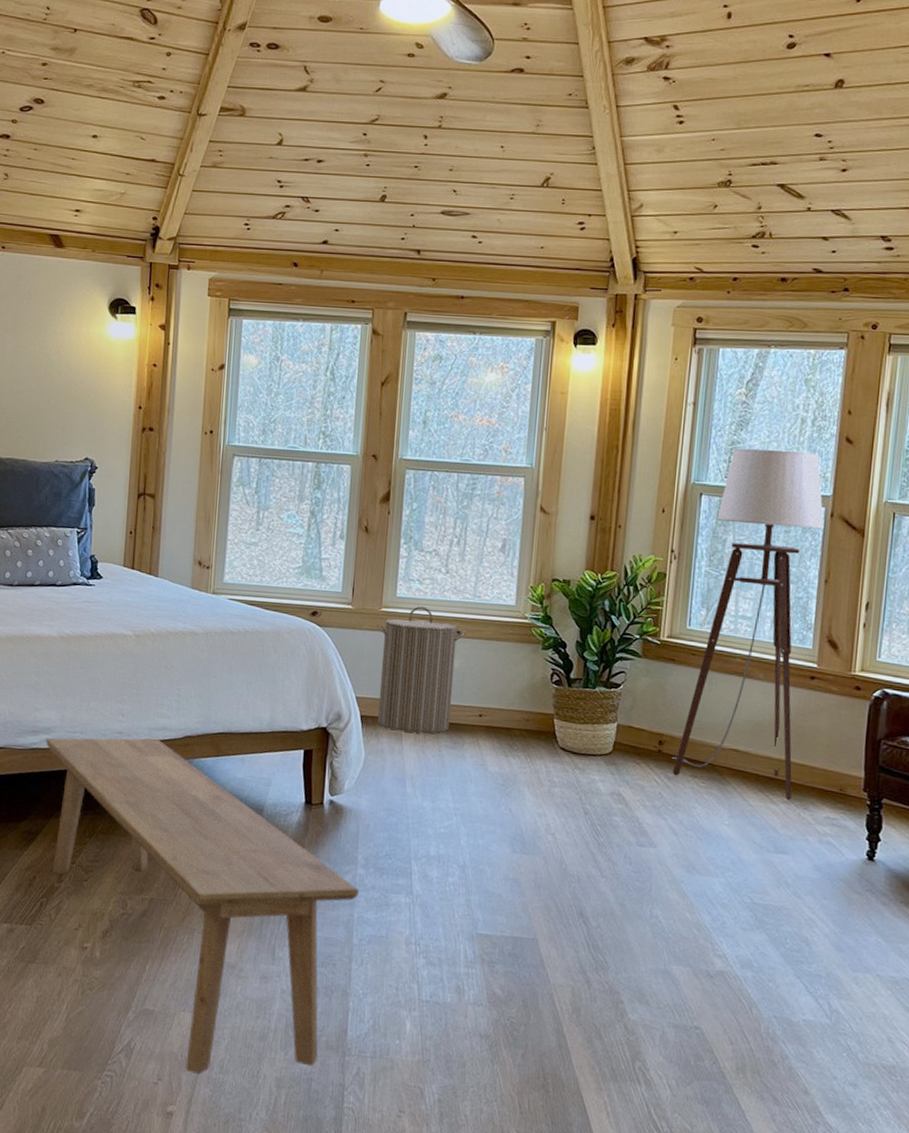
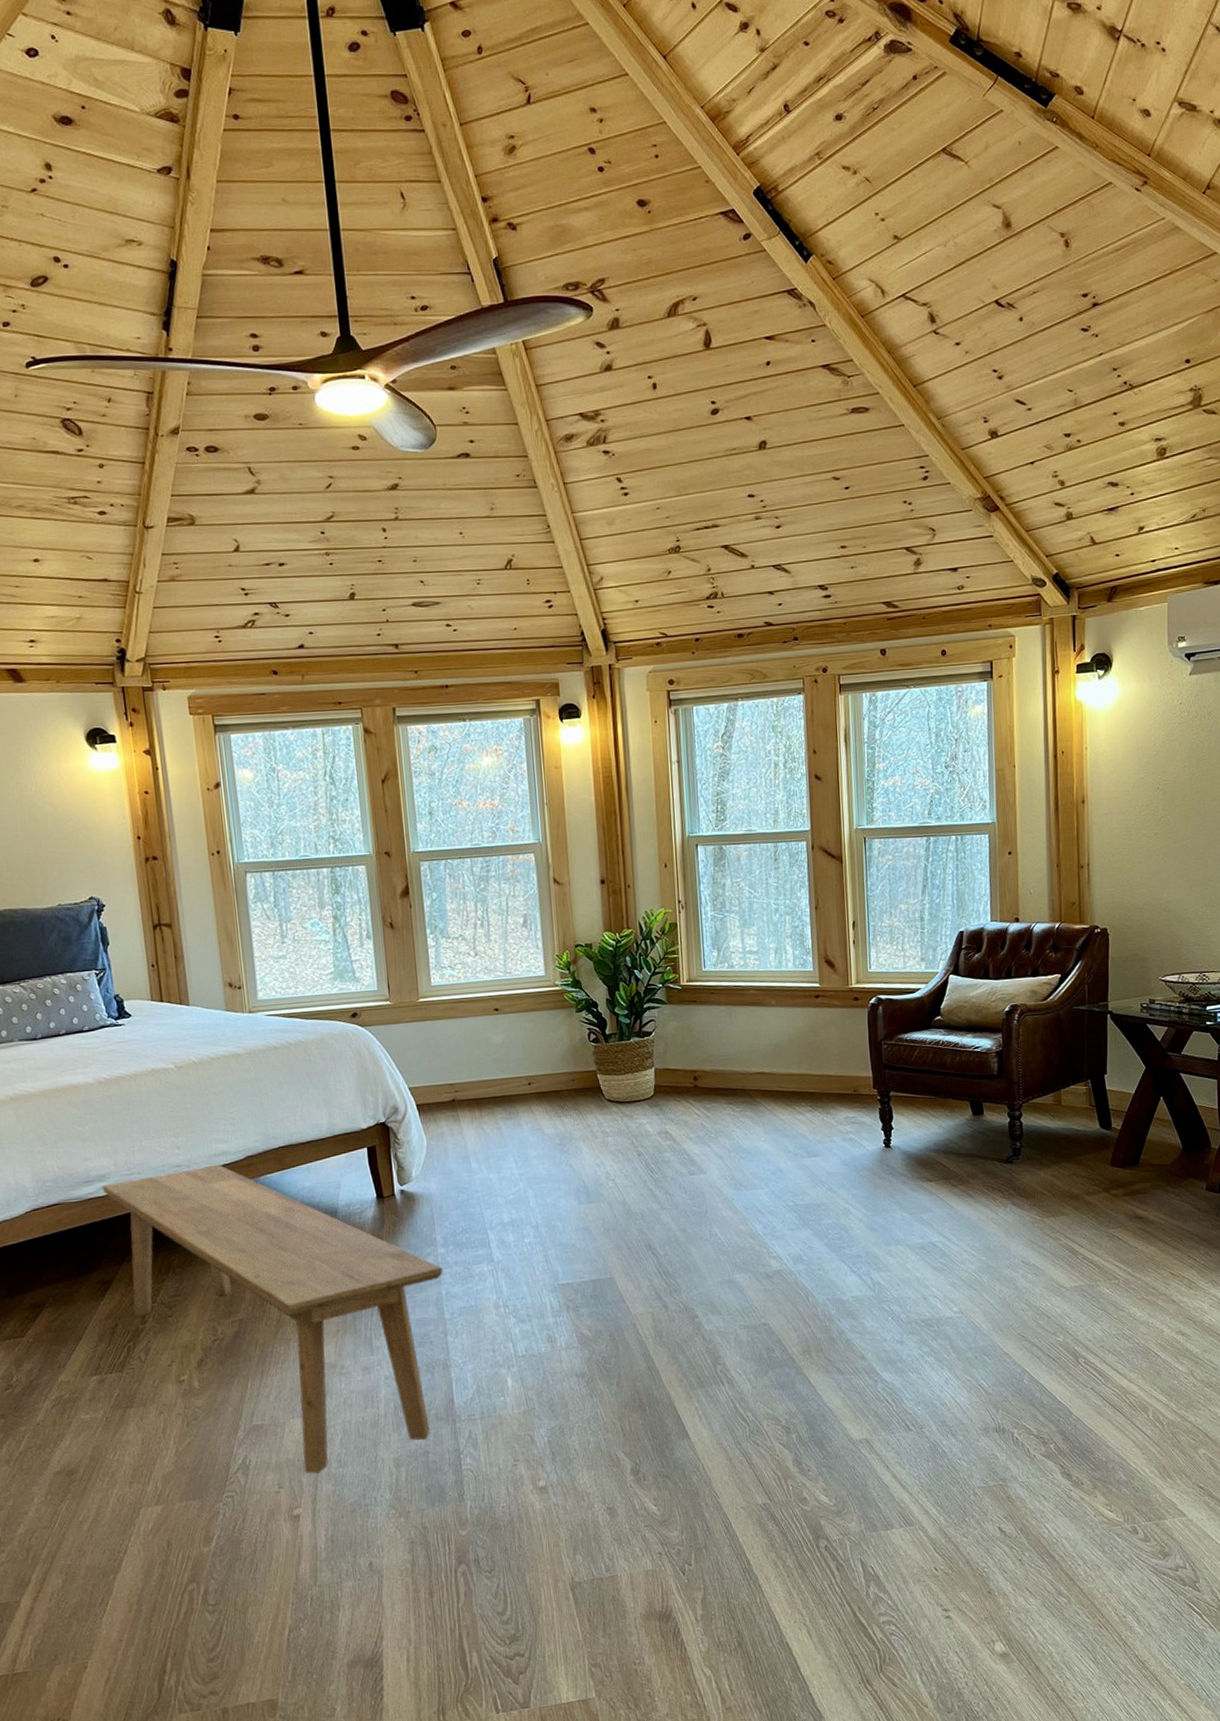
laundry hamper: present [377,606,466,734] -> none [417,991,503,1113]
floor lamp: present [672,448,824,800] -> none [708,793,814,1108]

